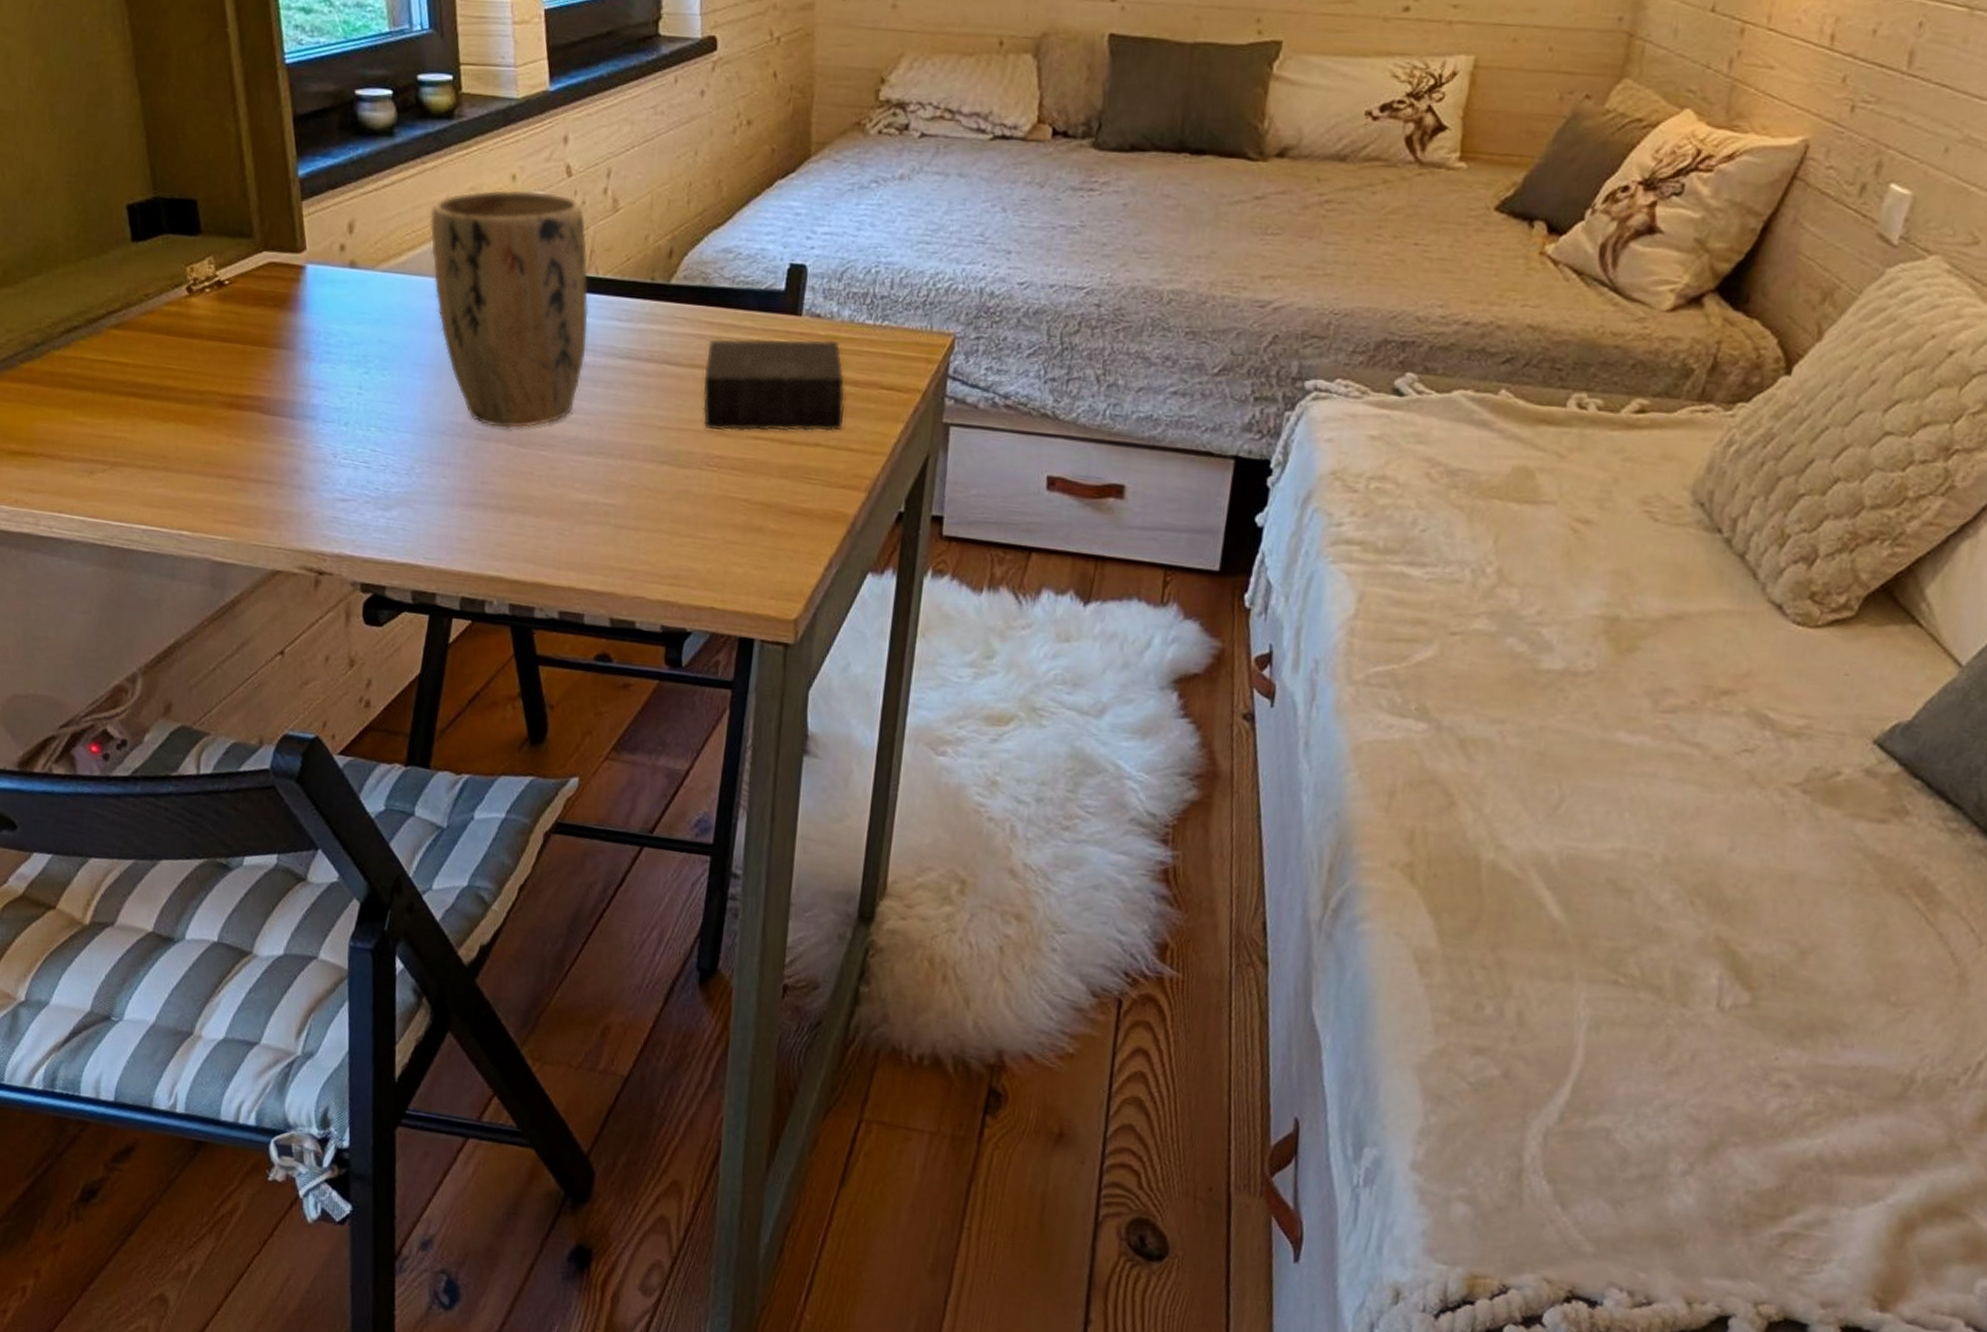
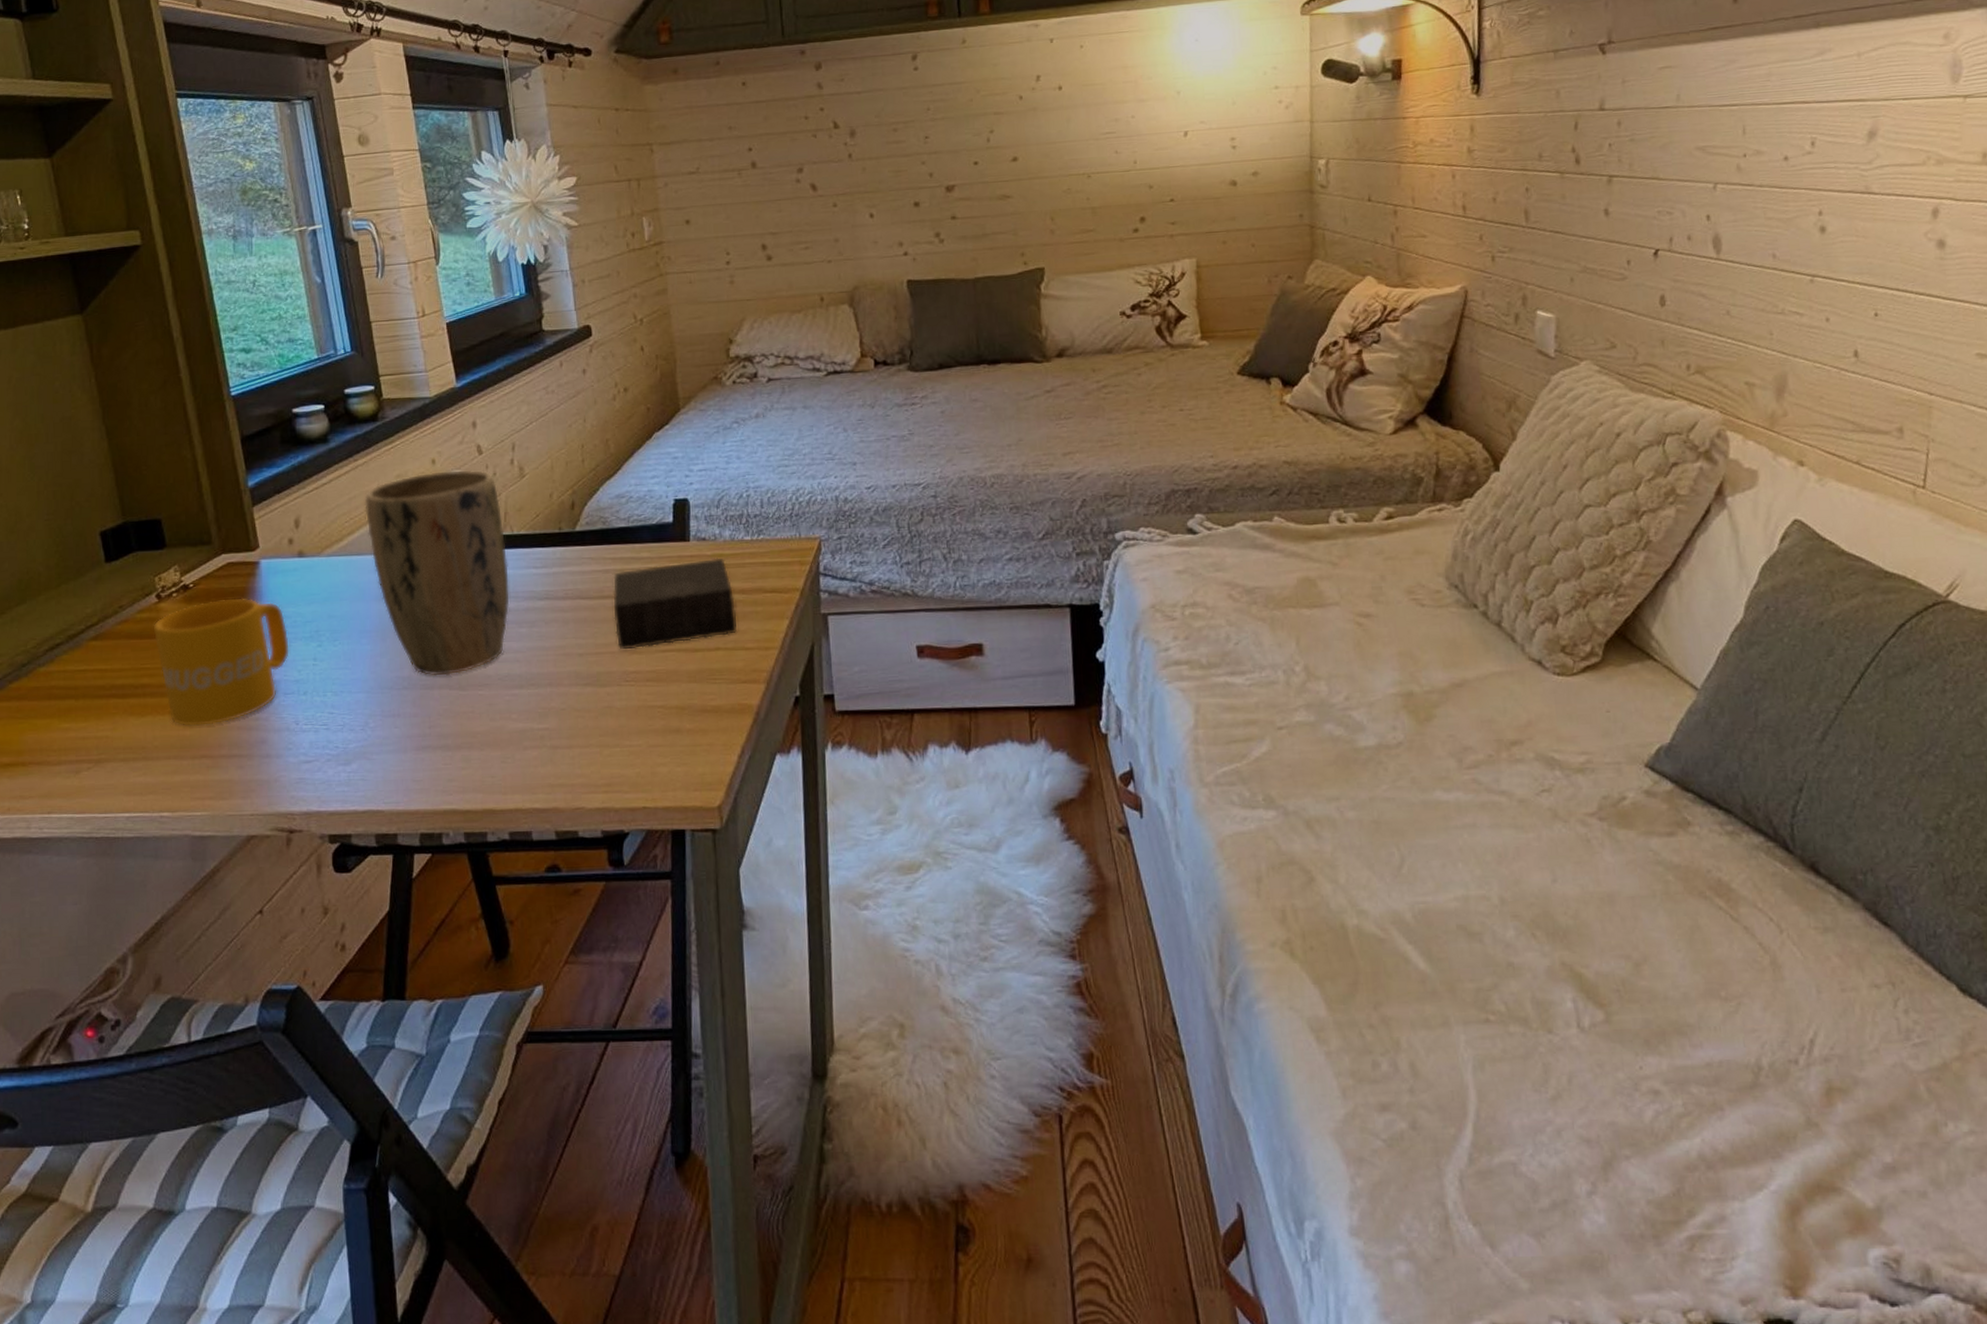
mug: none [181,303,332,443] -> present [153,598,289,726]

